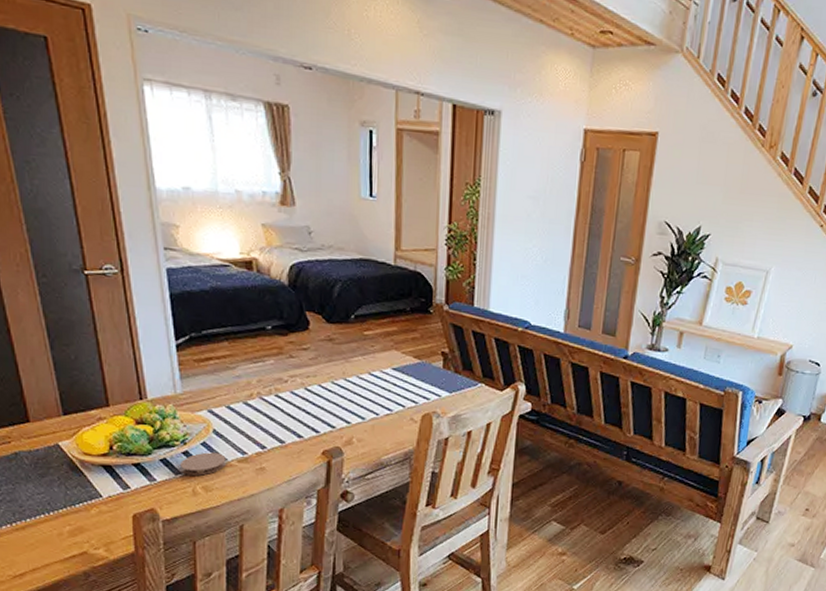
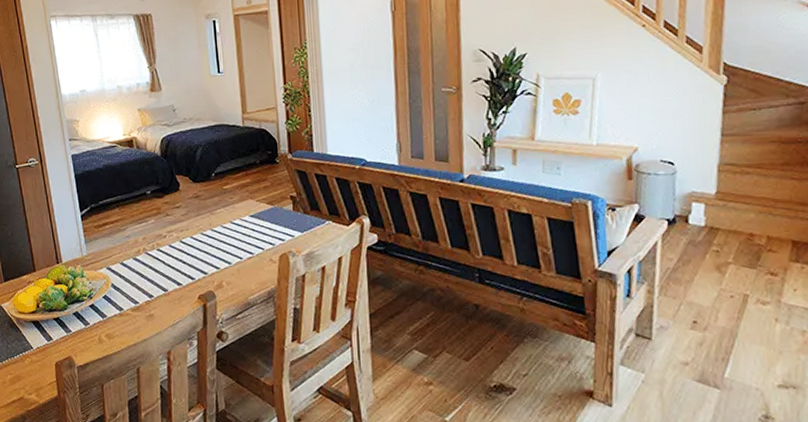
coaster: present [180,452,226,476] -> none [89,304,123,325]

